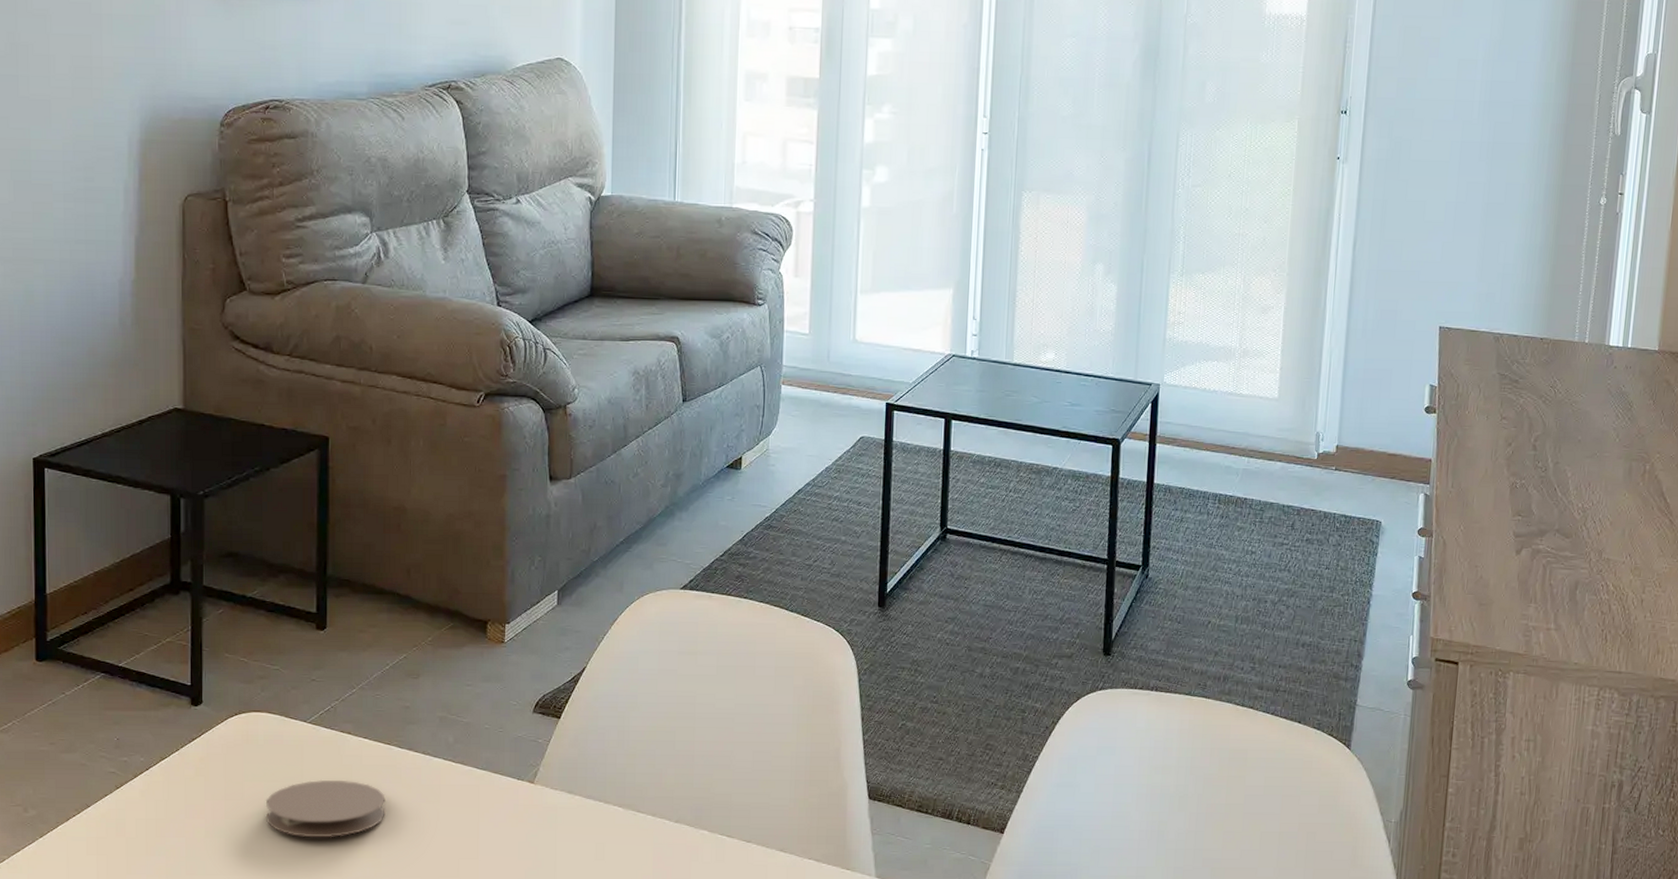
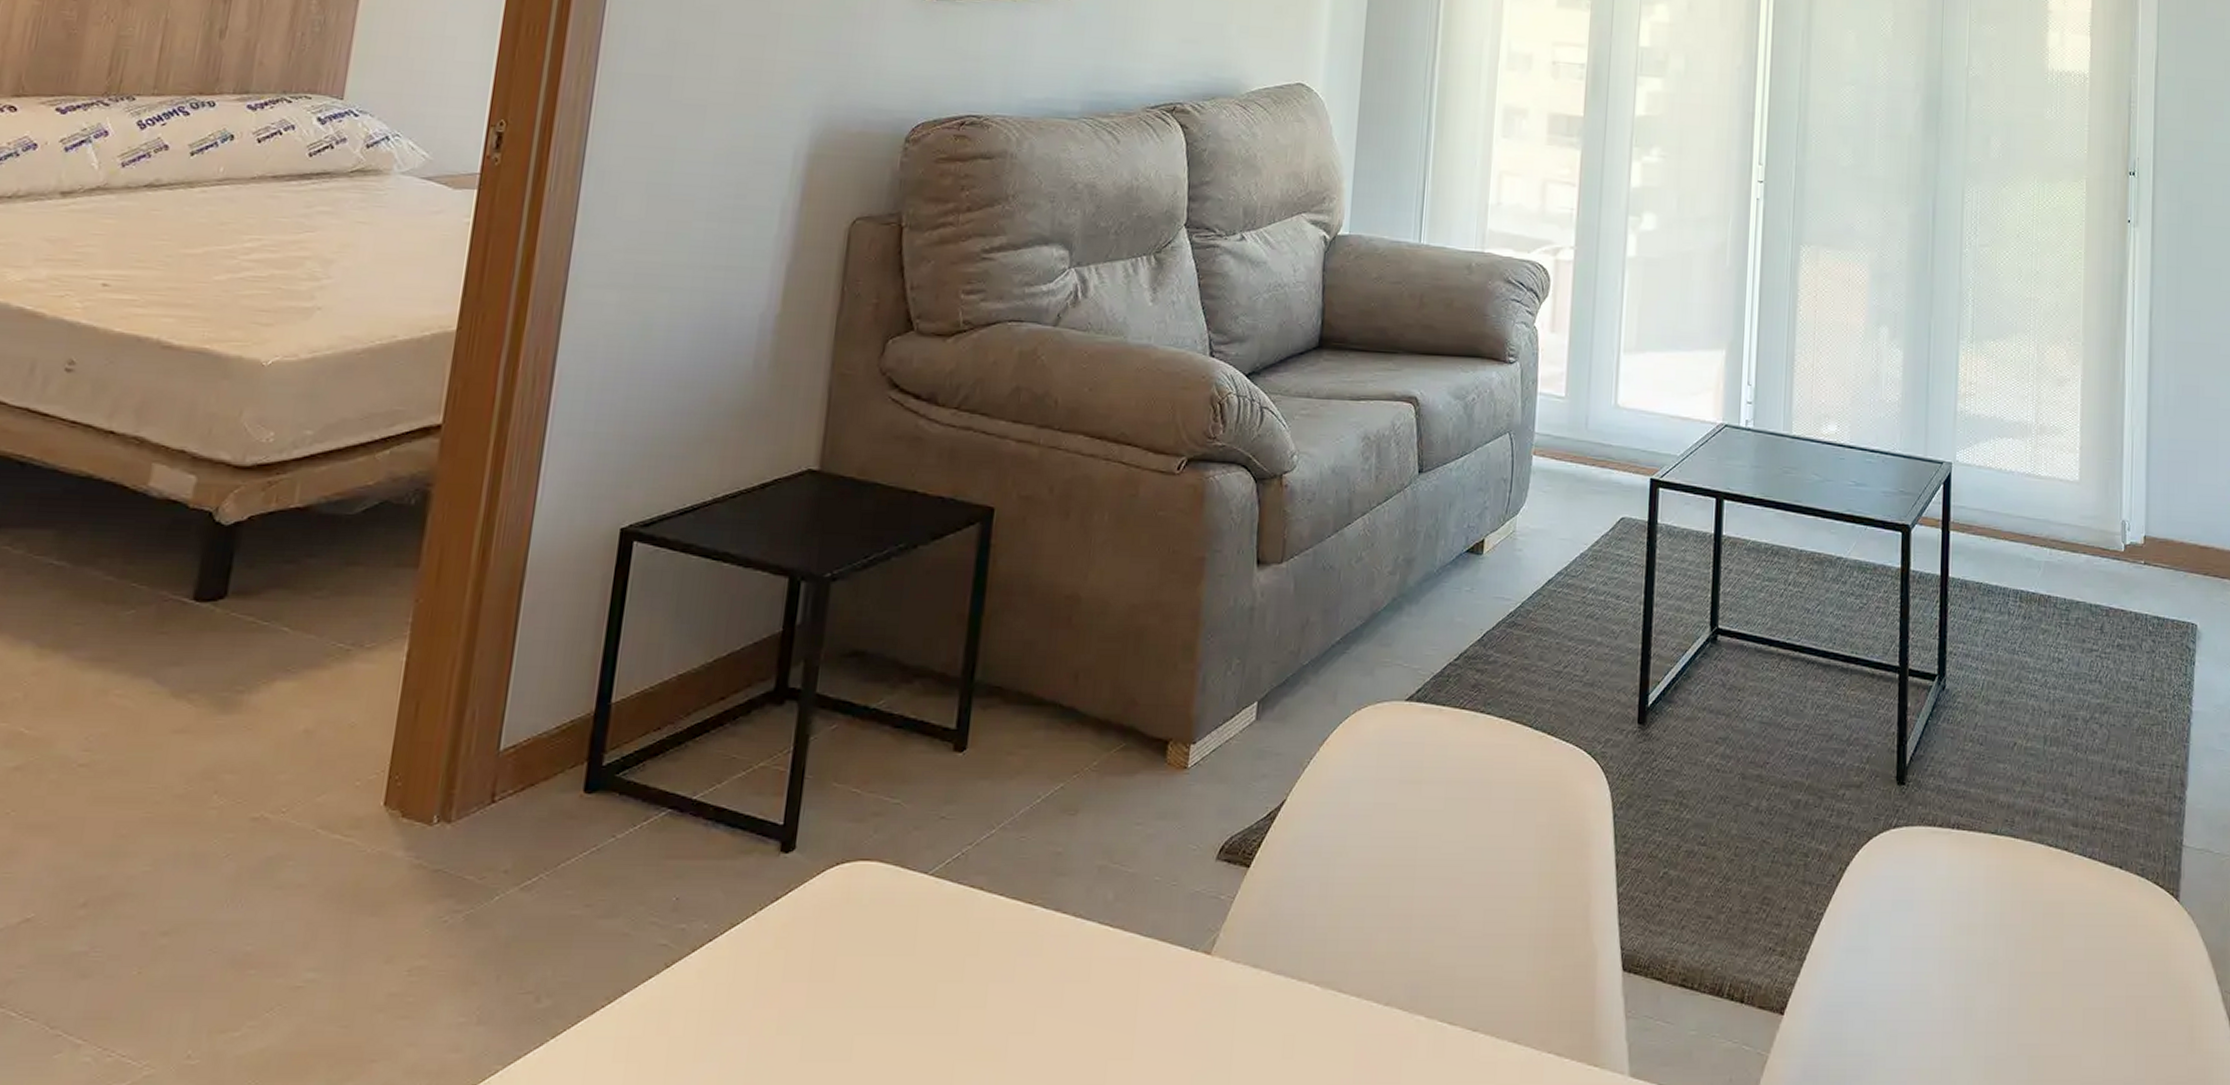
coaster: present [265,779,386,838] -> none [859,952,1020,1034]

